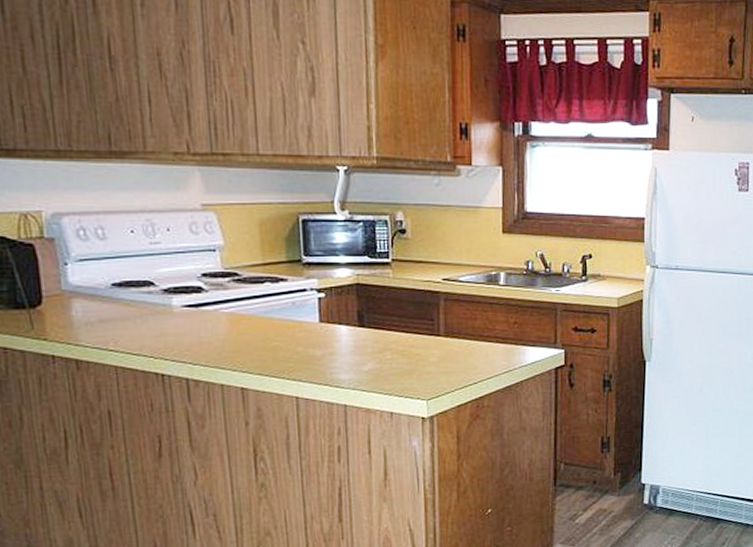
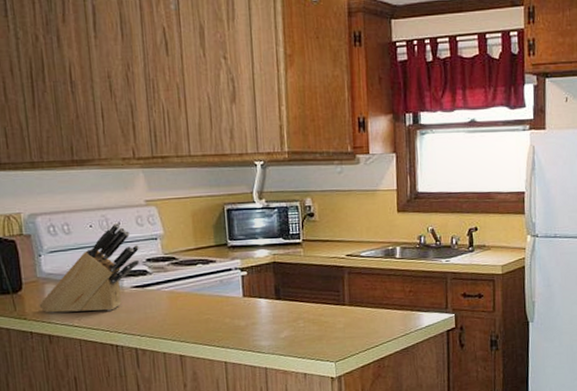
knife block: none [64,230,194,334] -> present [39,223,140,313]

